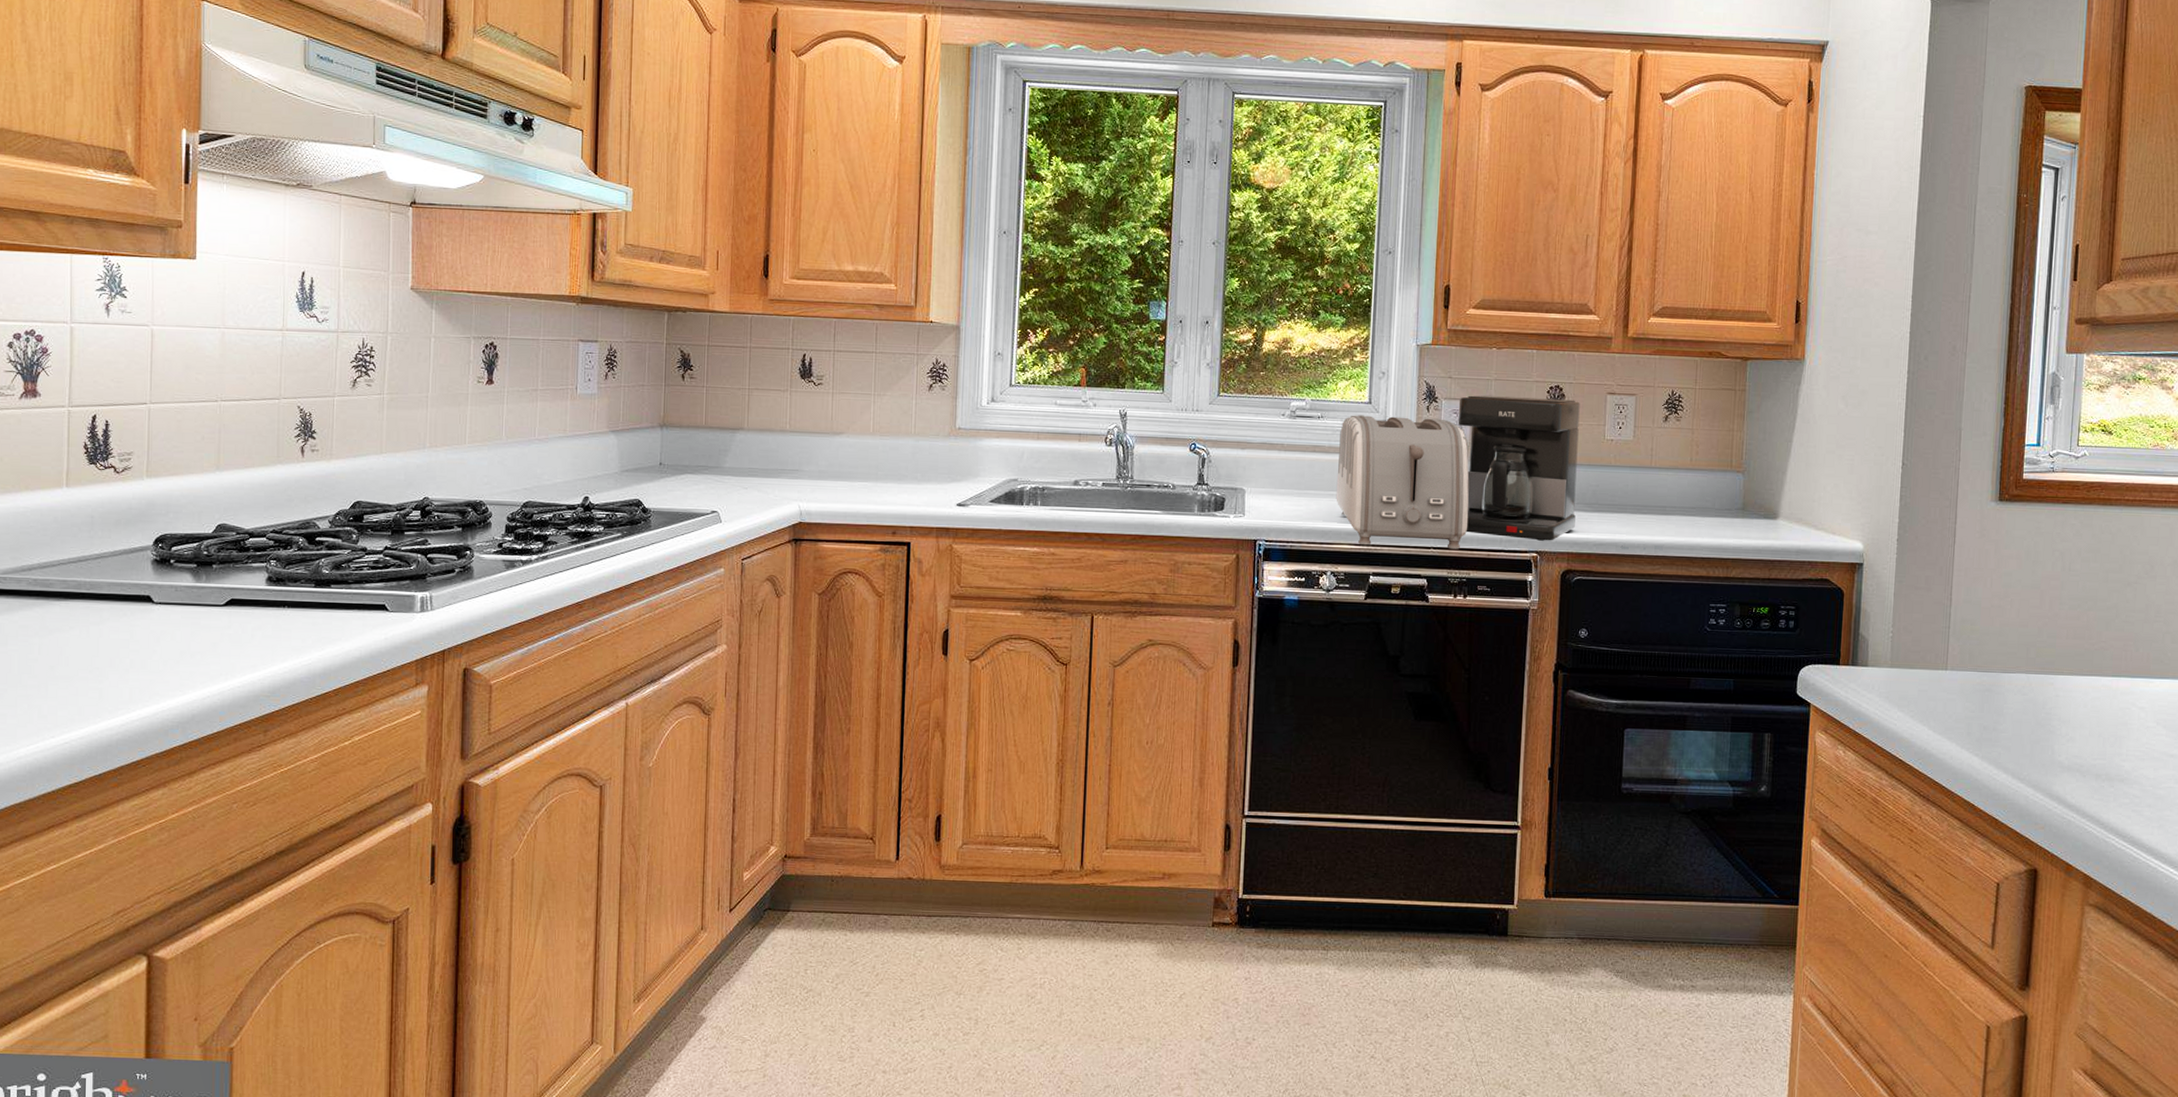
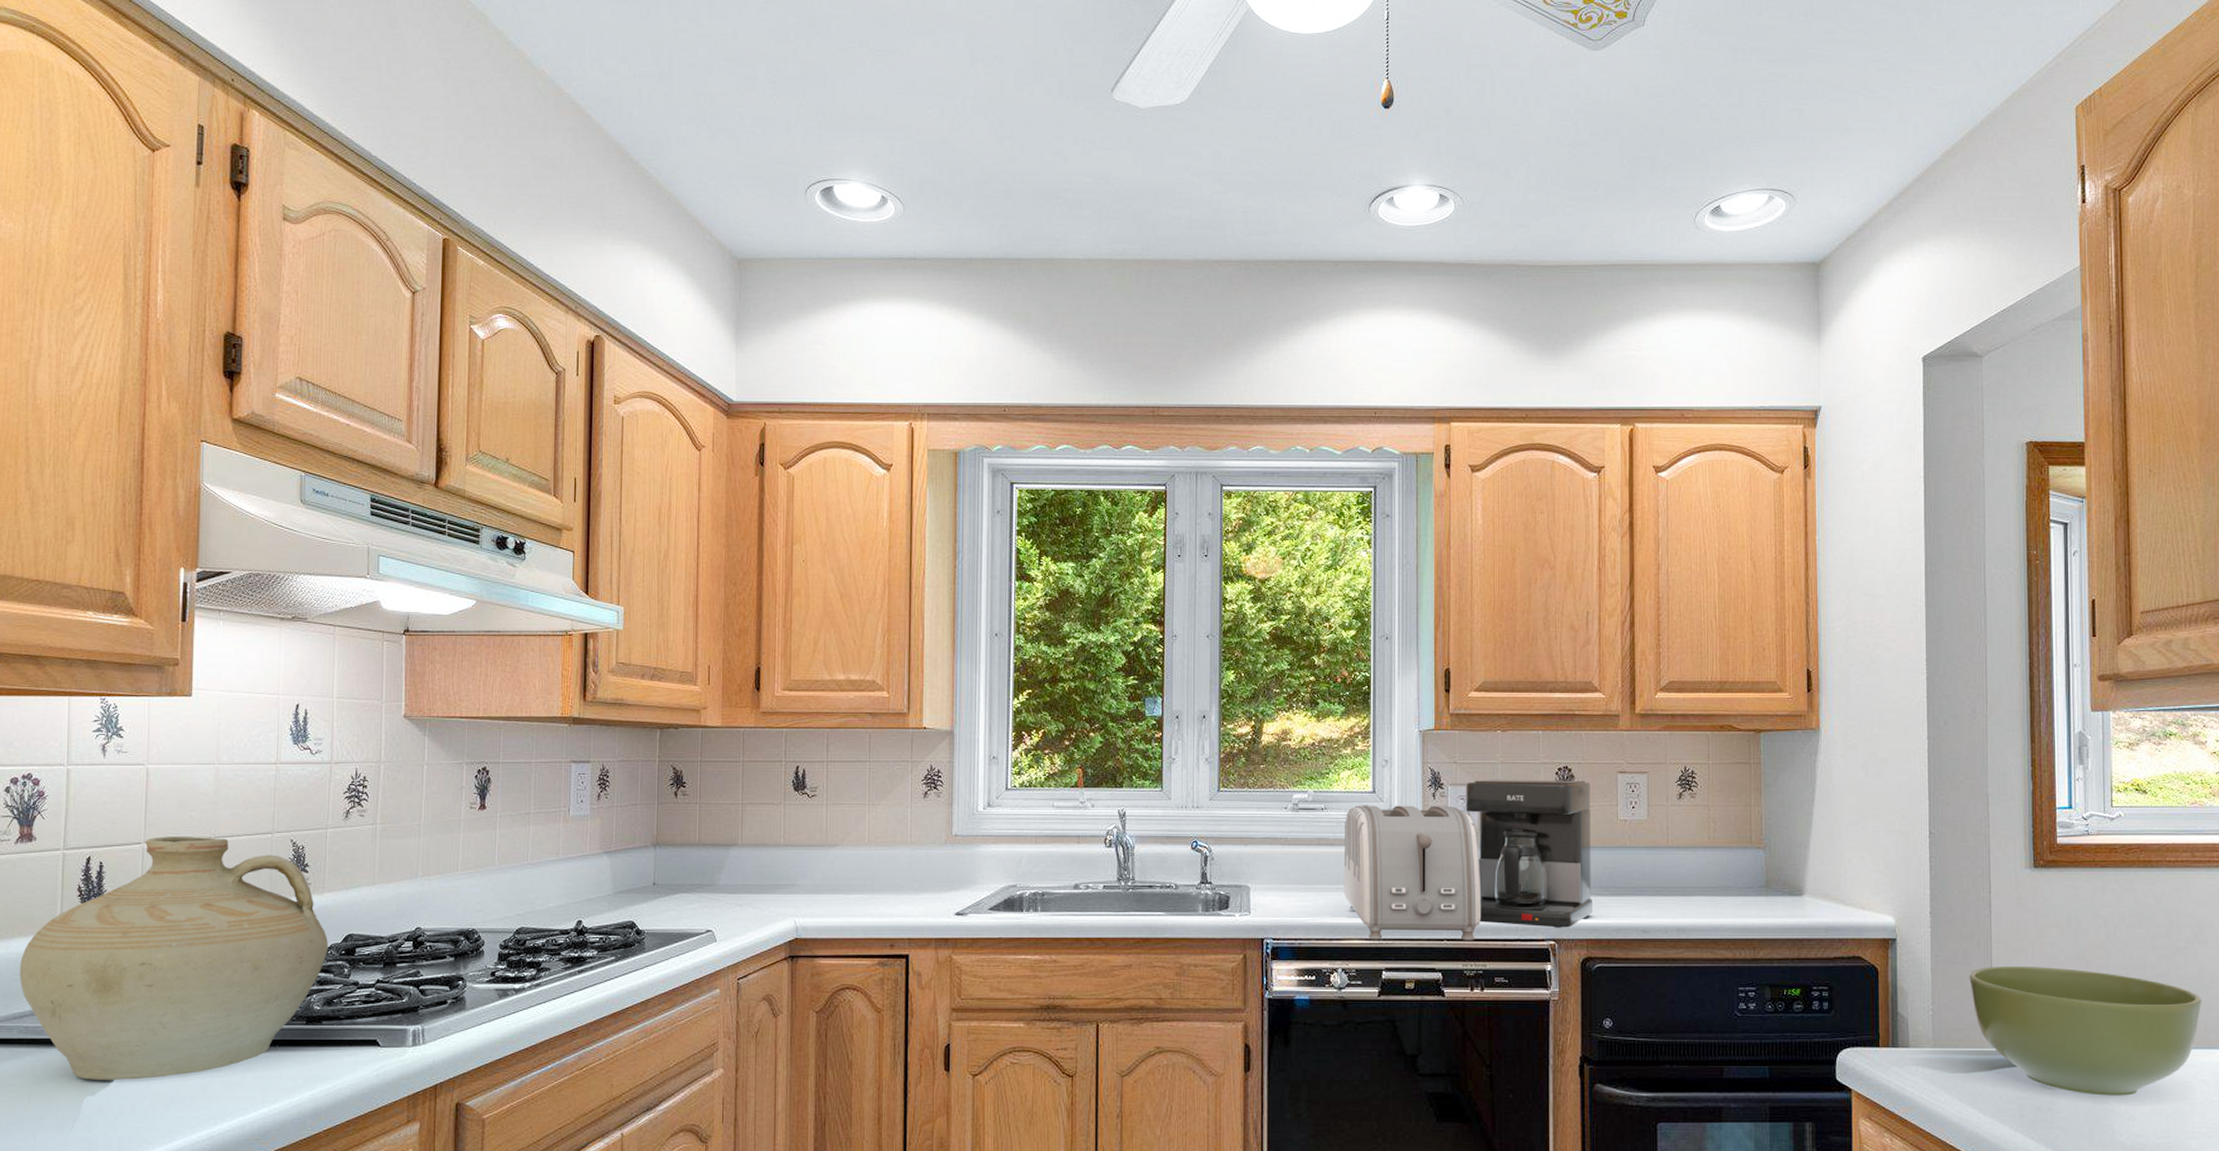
ceramic jug: none [27,398,336,635] -> present [20,836,328,1081]
bowl: none [1929,593,2147,719] -> present [1969,965,2202,1096]

